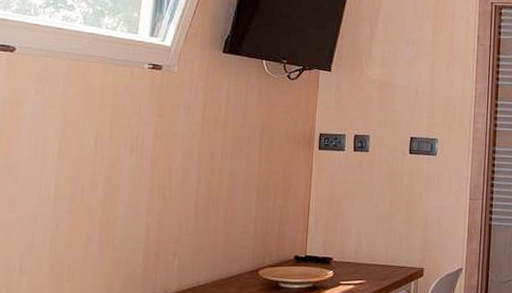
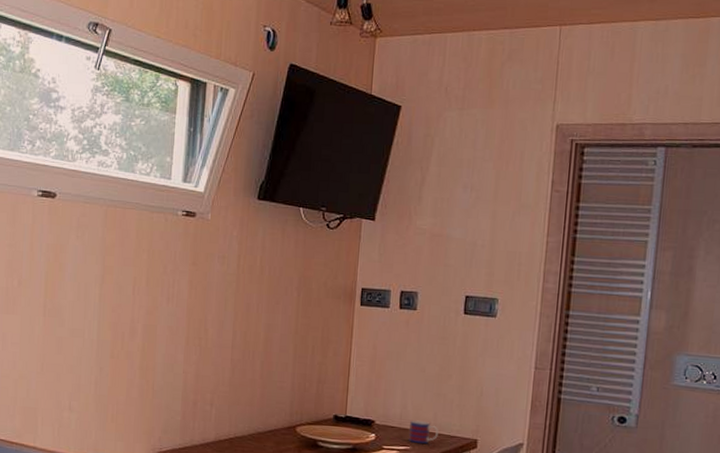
mug: none [364,254,390,276] -> present [409,420,439,444]

